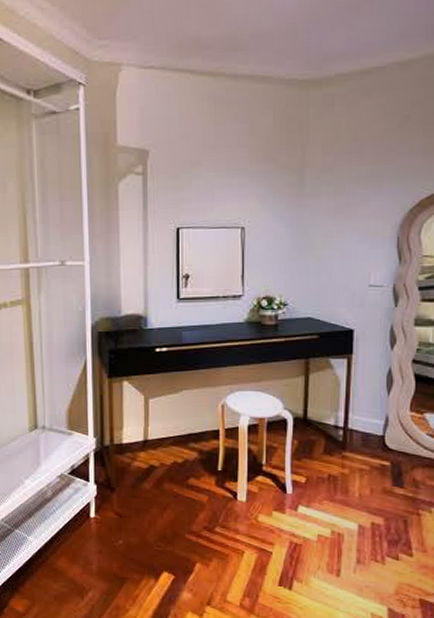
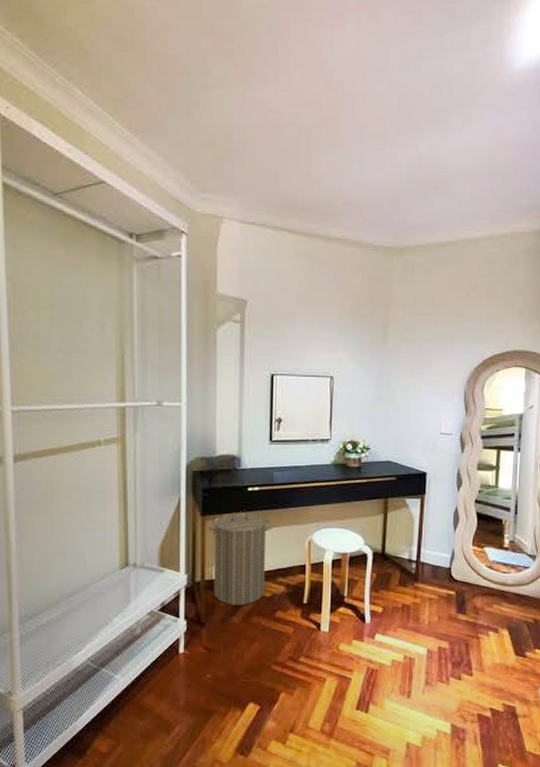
laundry hamper: none [116,372,182,471] -> present [208,510,272,605]

